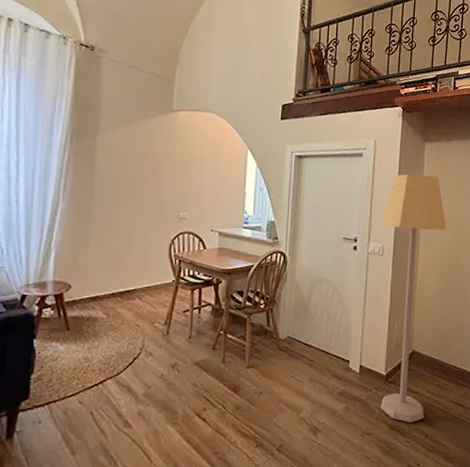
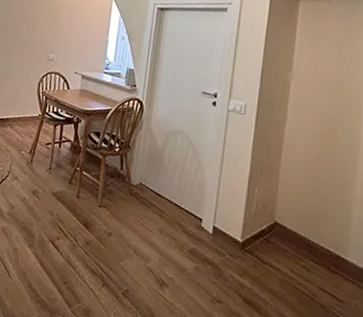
lamp: present [381,174,447,422] -> none [235,31,323,302]

